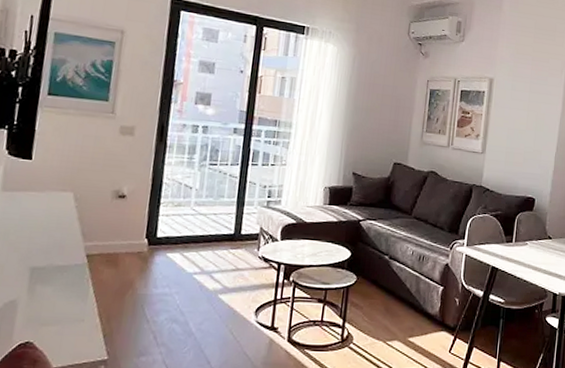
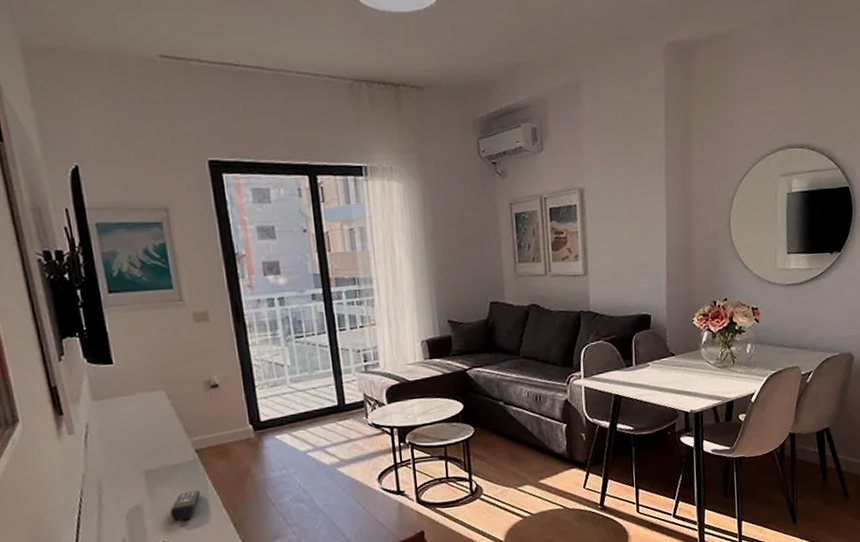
remote control: none [43,294,79,324] -> present [169,490,200,522]

